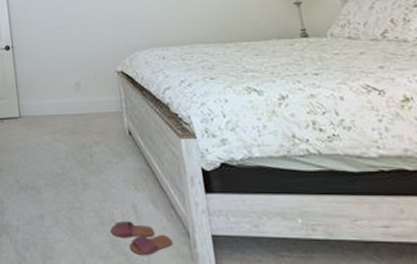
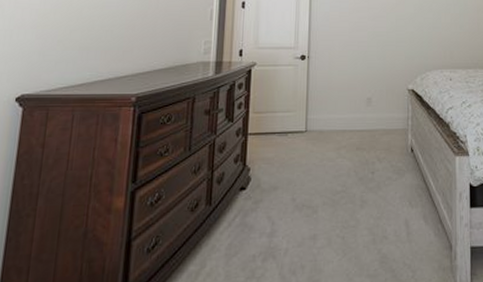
slippers: present [110,221,173,255] -> none [381,237,436,271]

